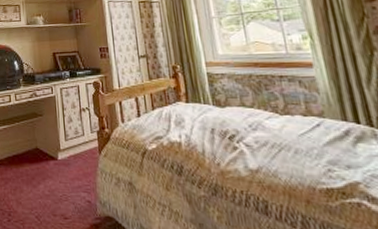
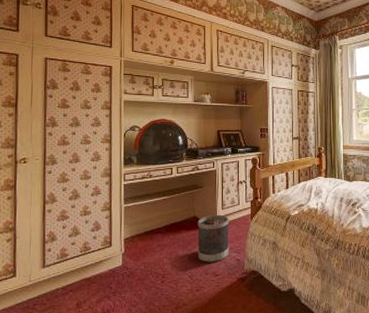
wastebasket: none [40,146,78,203] -> present [197,214,229,263]

